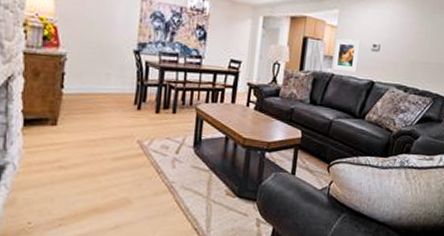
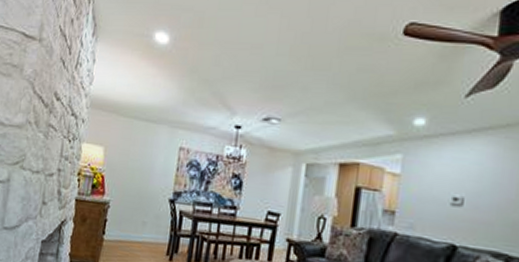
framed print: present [333,39,361,73] -> none [395,190,435,233]

